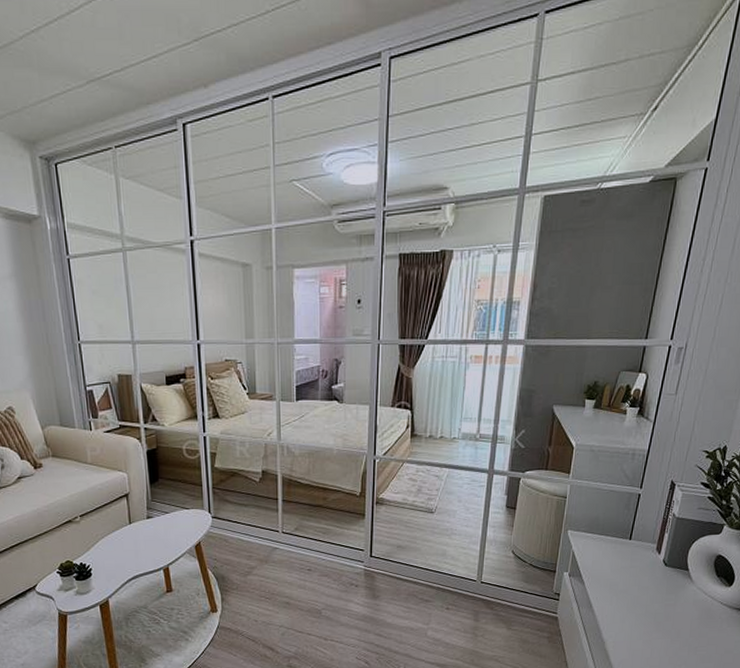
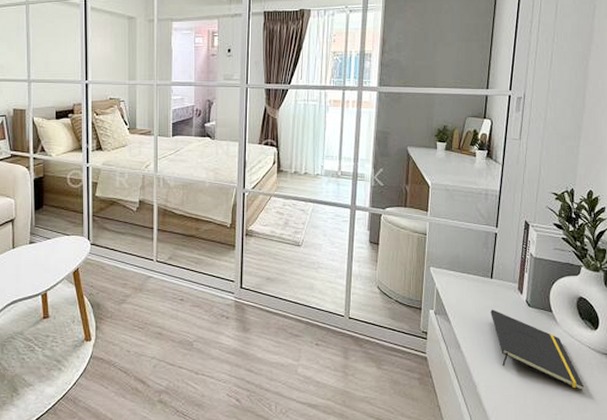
notepad: none [626,569,711,644] -> present [490,309,584,391]

